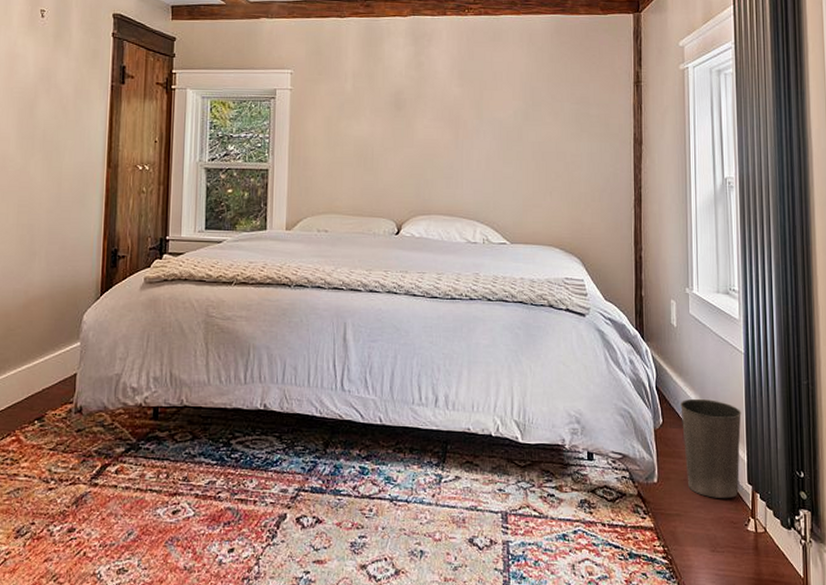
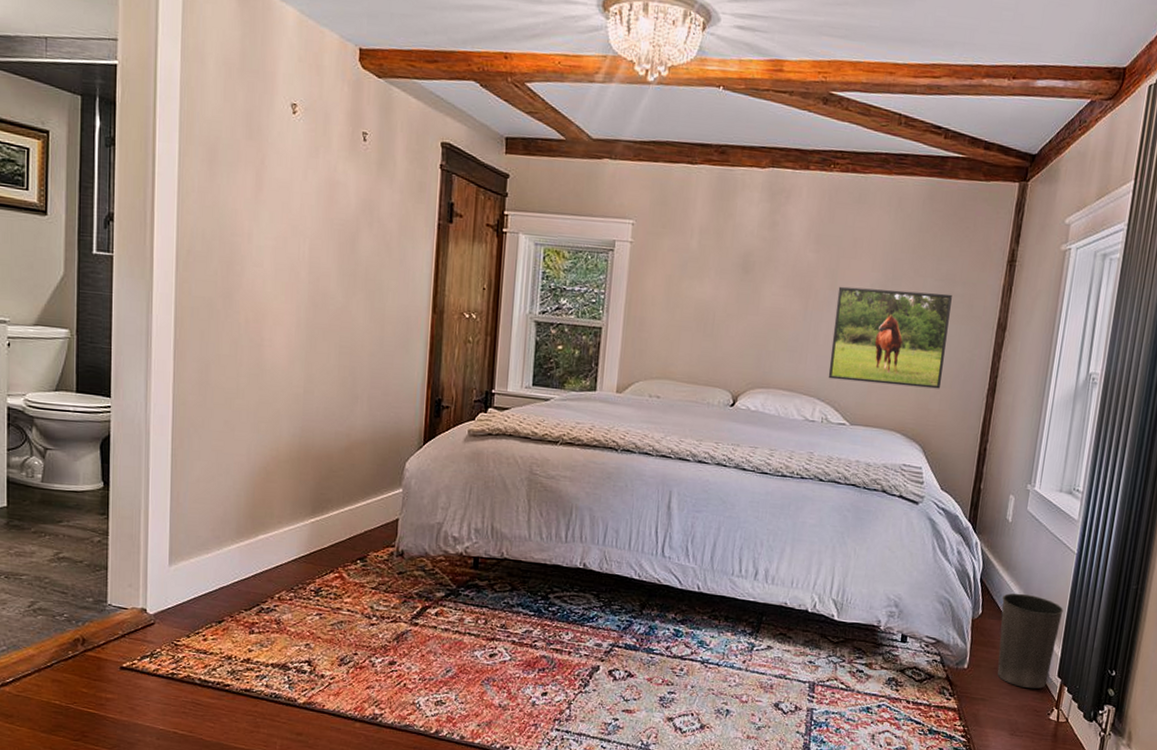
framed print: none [484,115,590,203] -> present [828,286,952,389]

